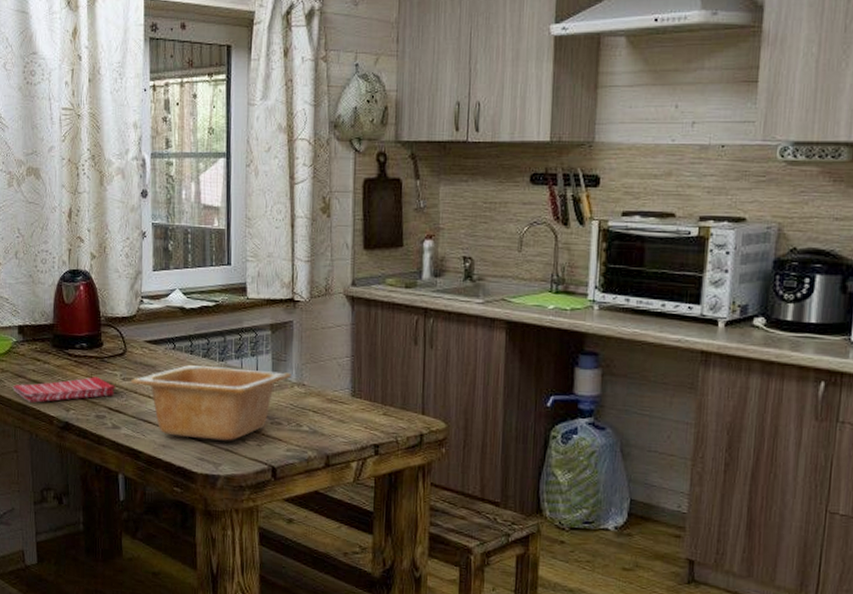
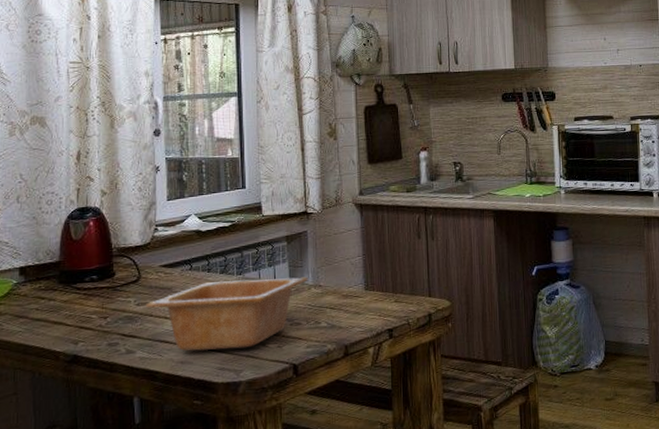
dish towel: present [12,377,116,403] -> none [12,306,130,342]

